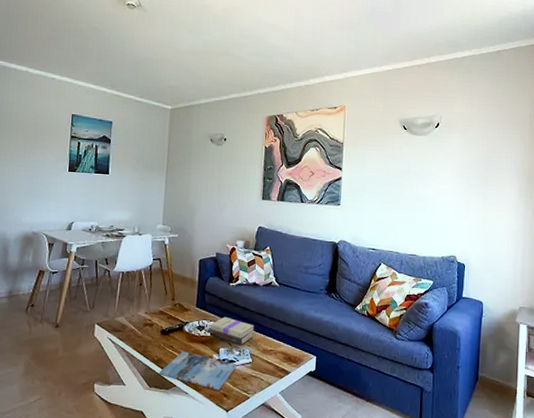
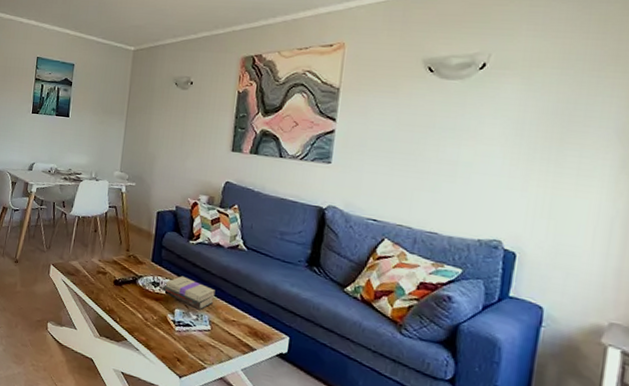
magazine: present [158,352,238,391] -> none [110,306,194,354]

